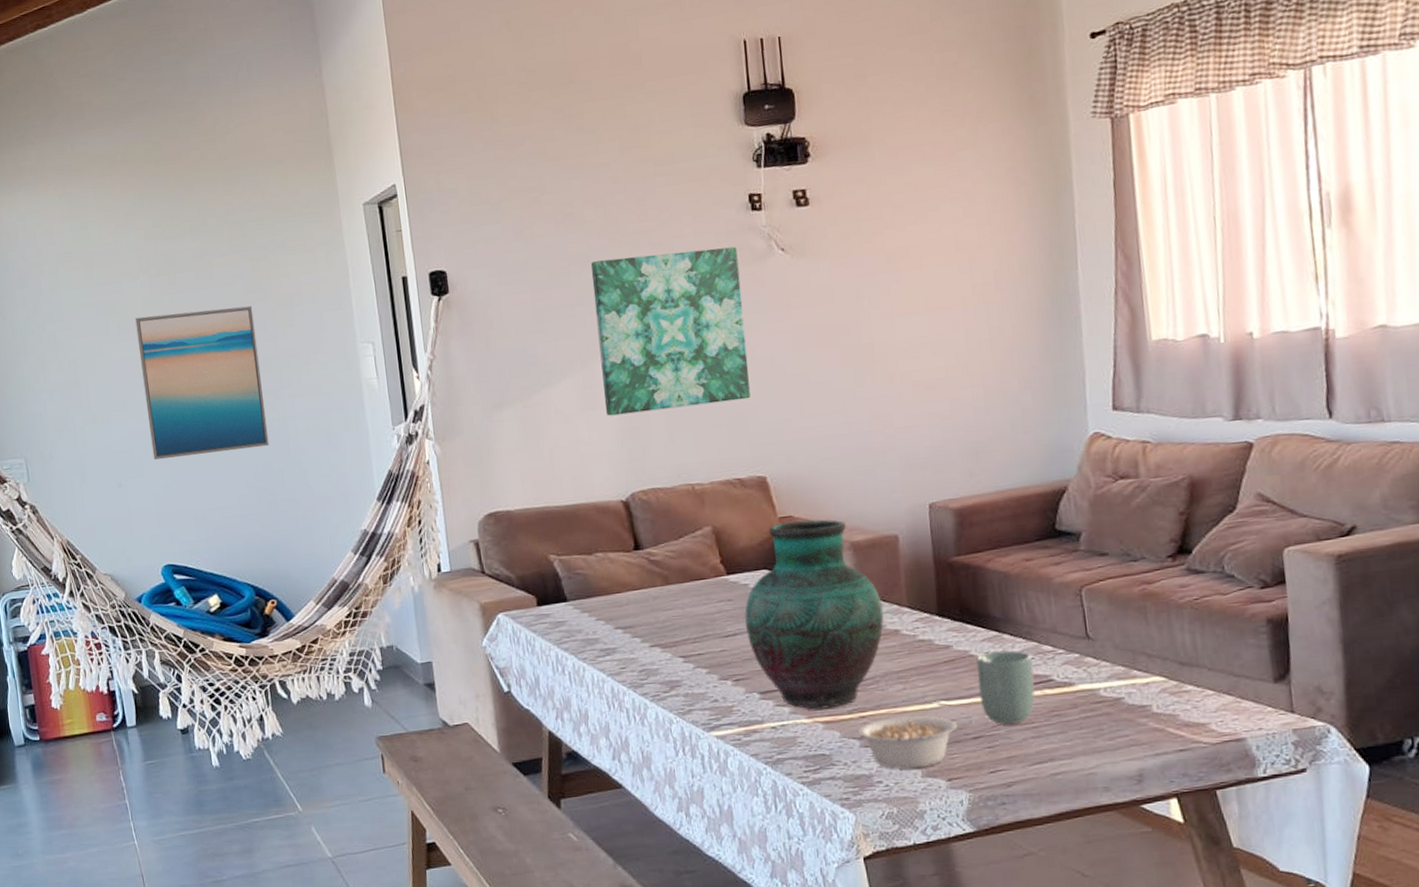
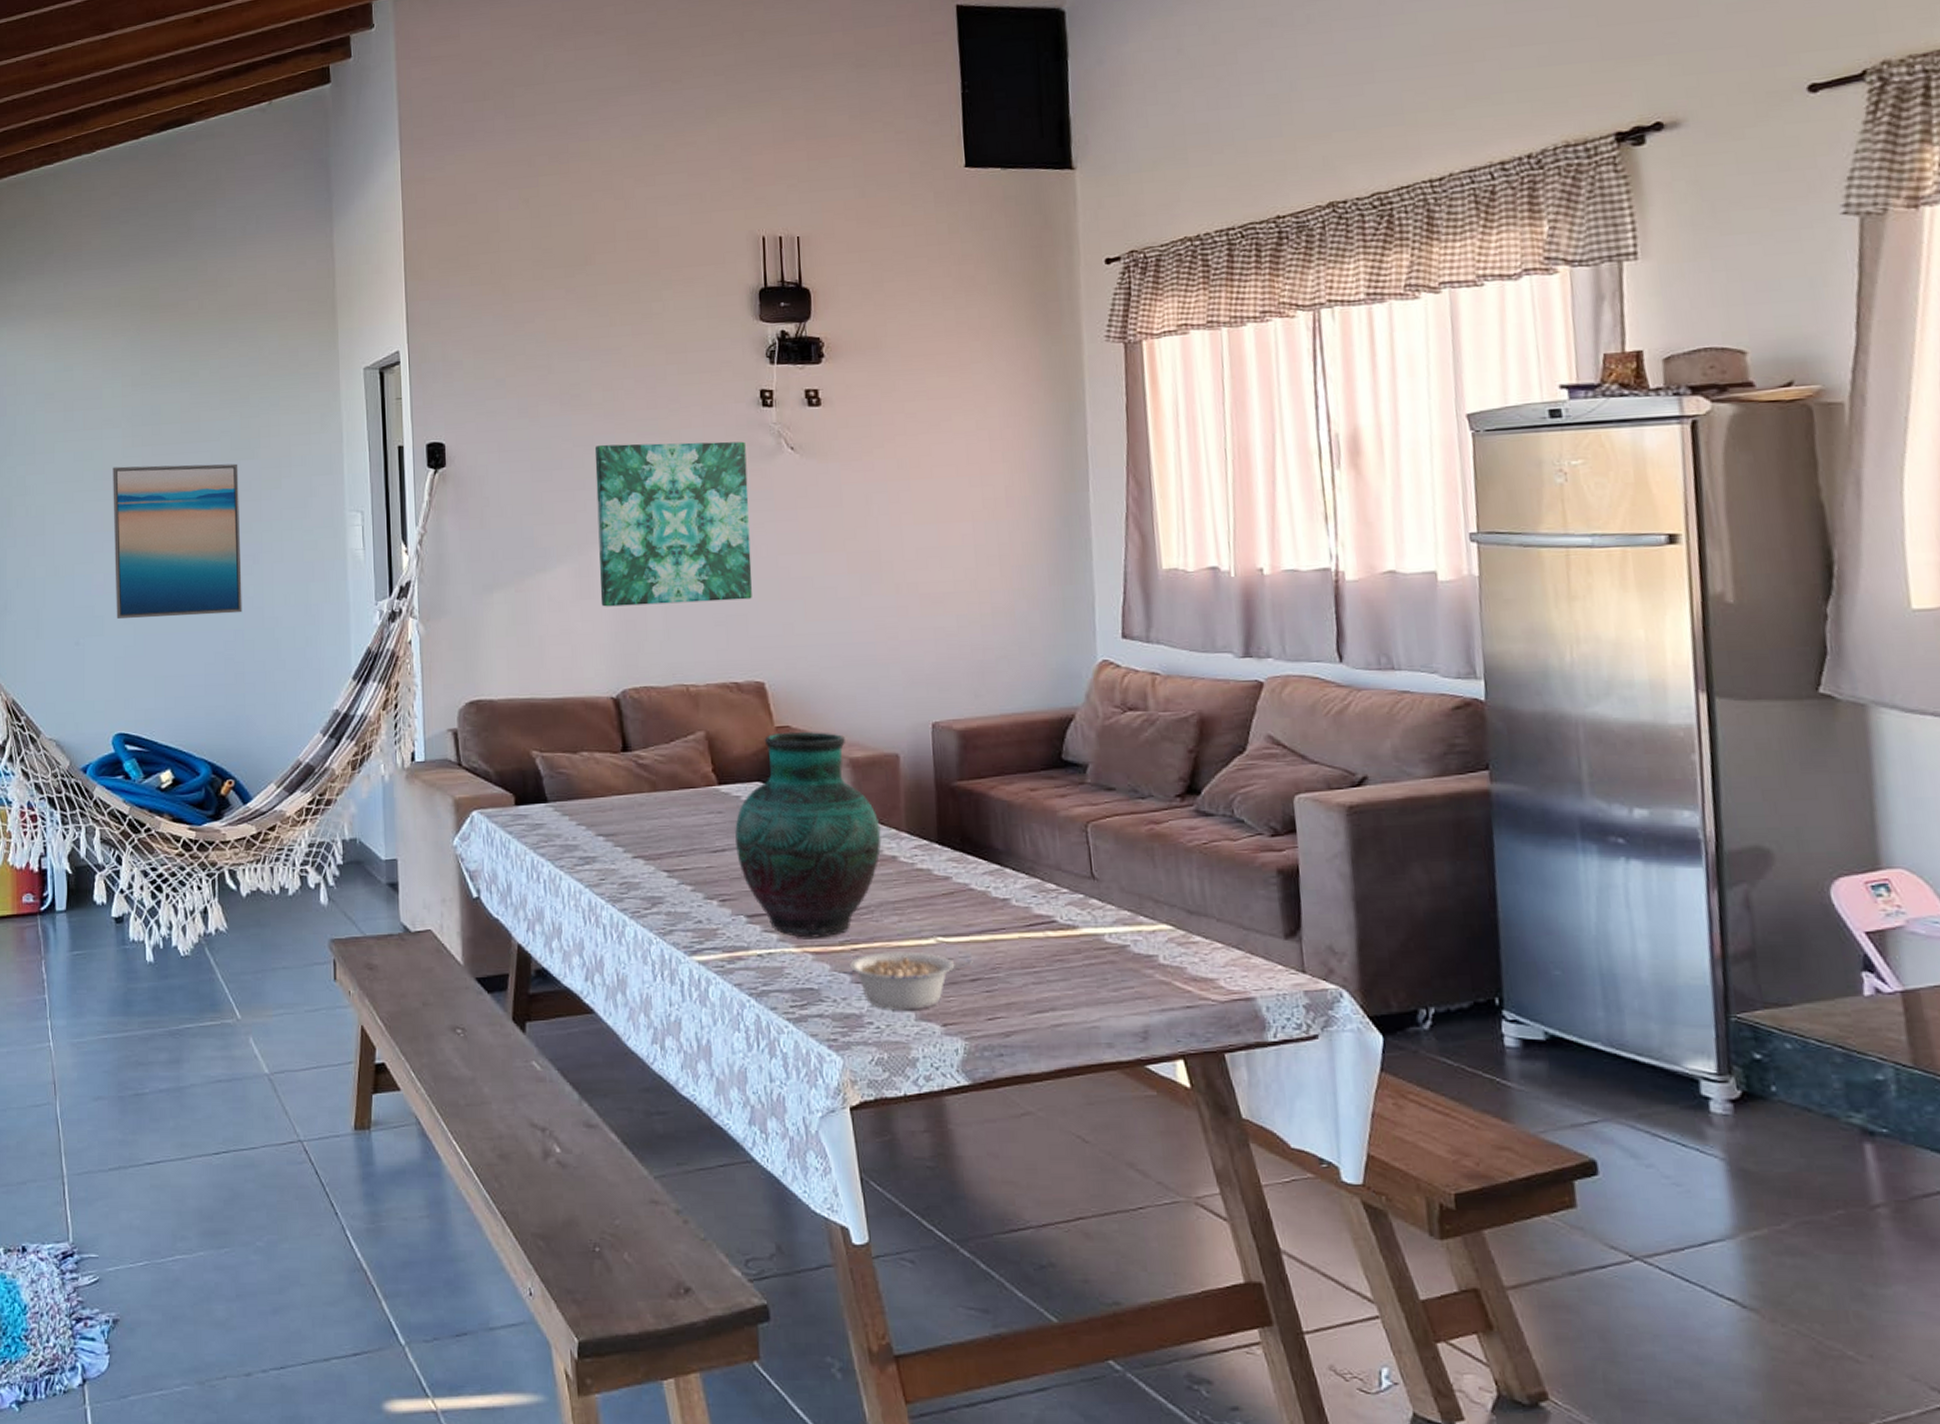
cup: present [976,650,1035,725] -> none [976,886,1037,968]

